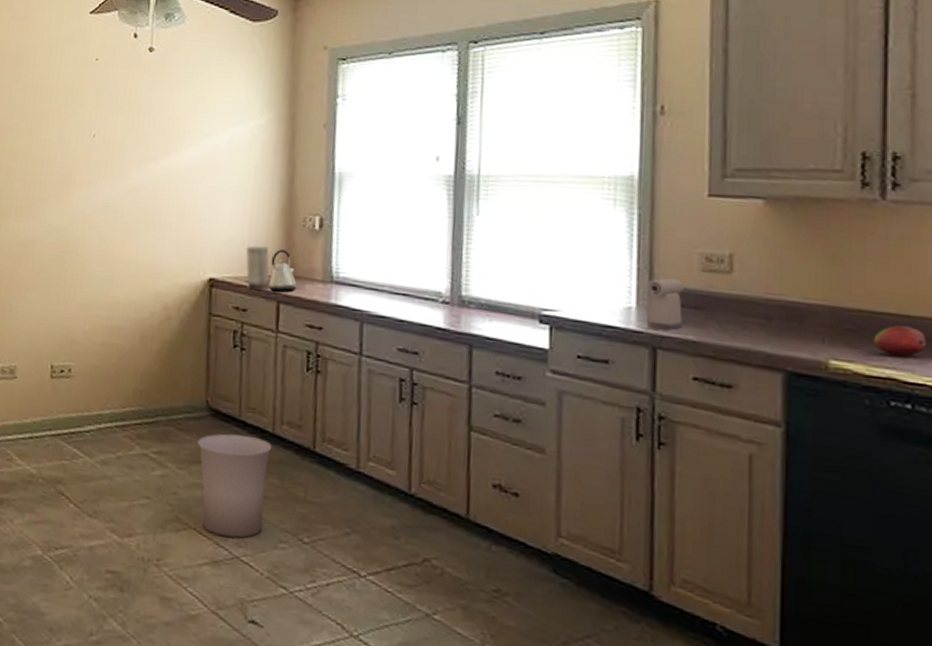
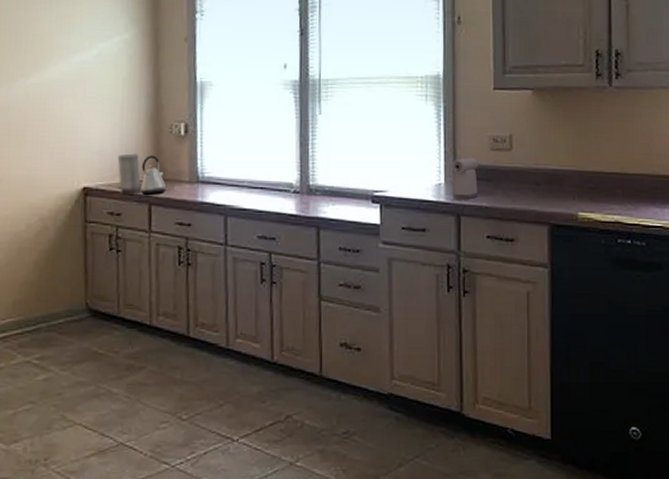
waste bin: present [197,433,272,538] -> none [79,331,150,427]
fruit: present [873,325,926,357] -> none [606,182,639,205]

